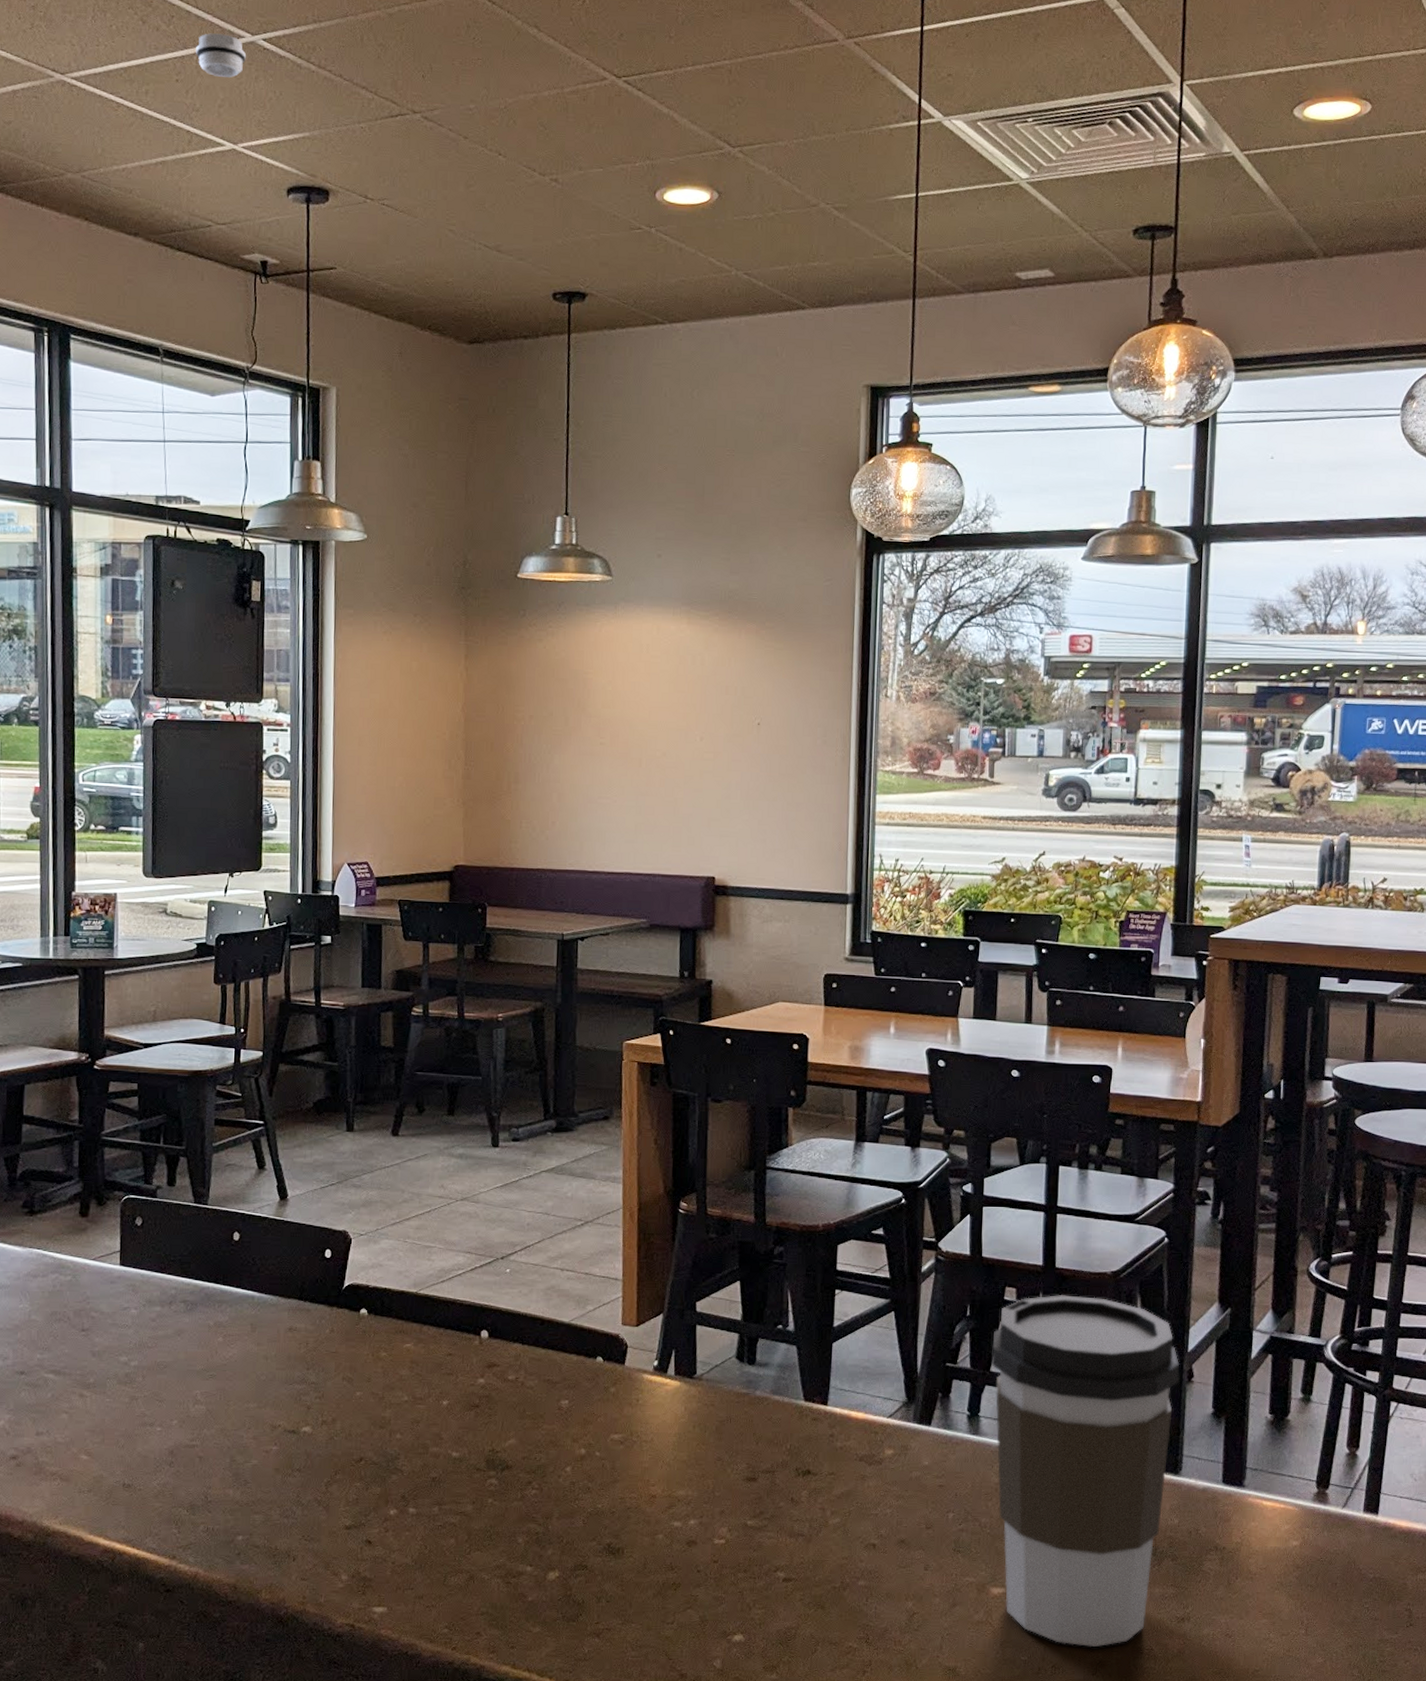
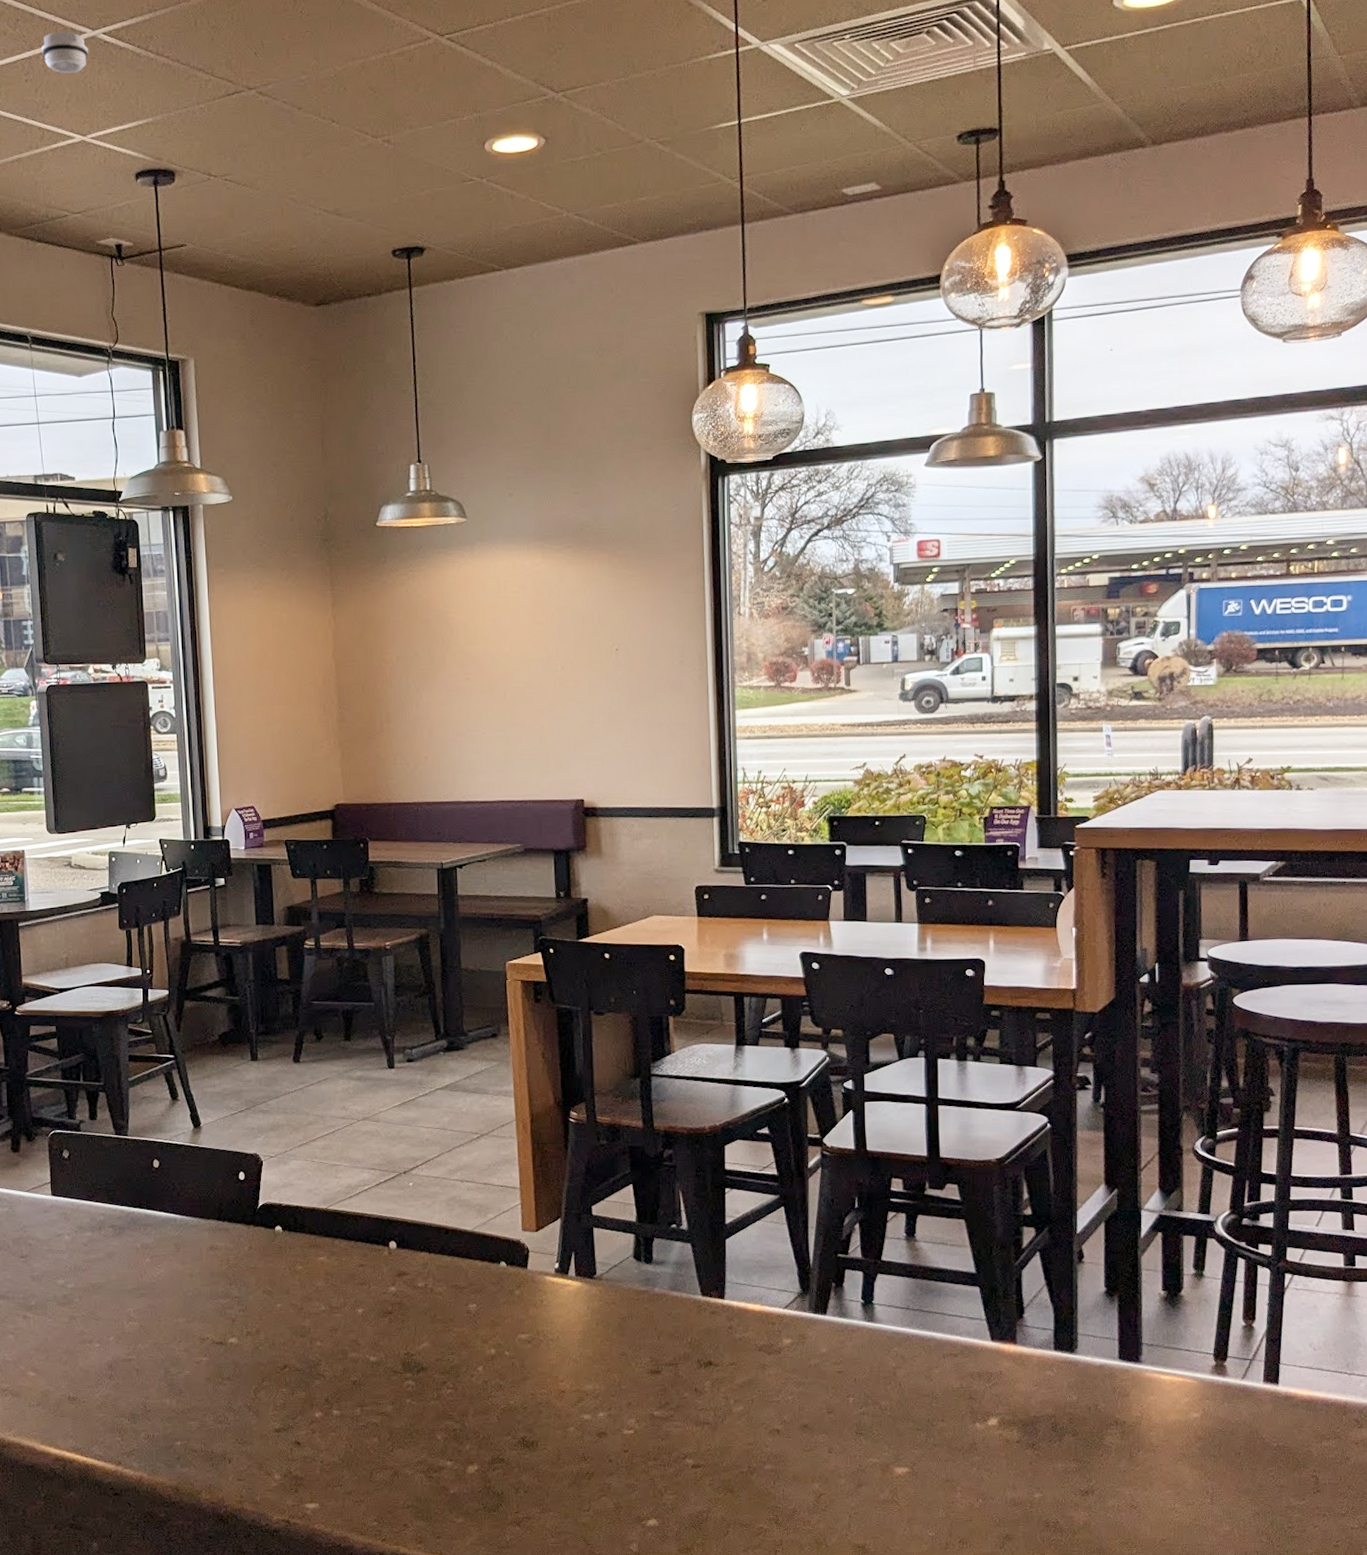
coffee cup: present [990,1295,1181,1647] -> none [881,1183,1071,1521]

